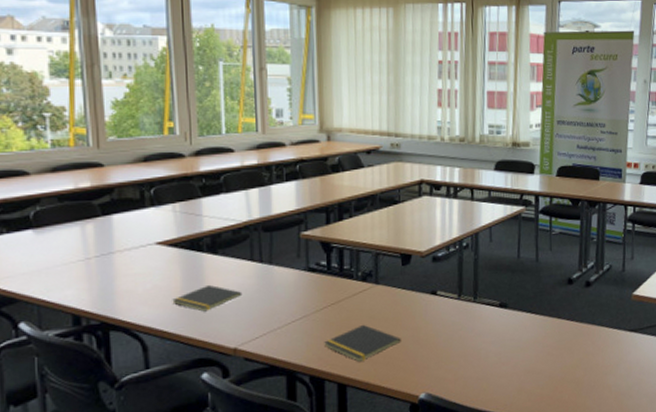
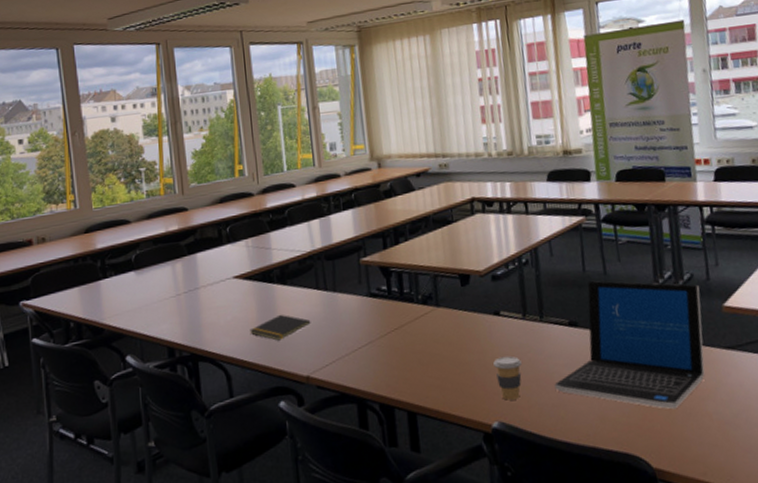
notepad: present [324,324,401,363] -> none [391,348,468,390]
coffee cup: none [426,333,452,374] -> present [493,356,522,400]
laptop: none [480,266,616,383] -> present [554,280,705,410]

